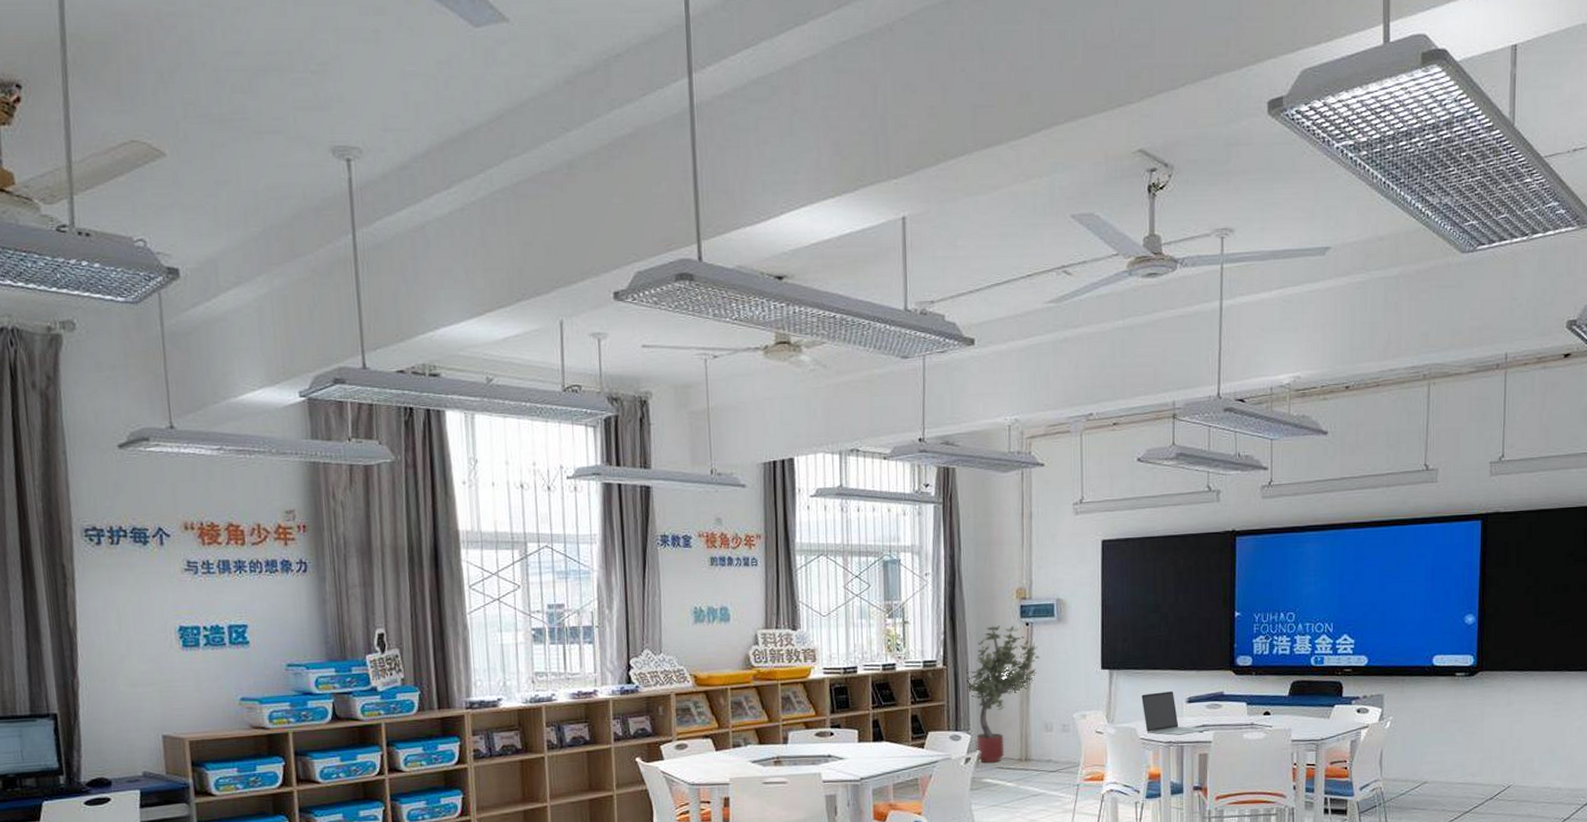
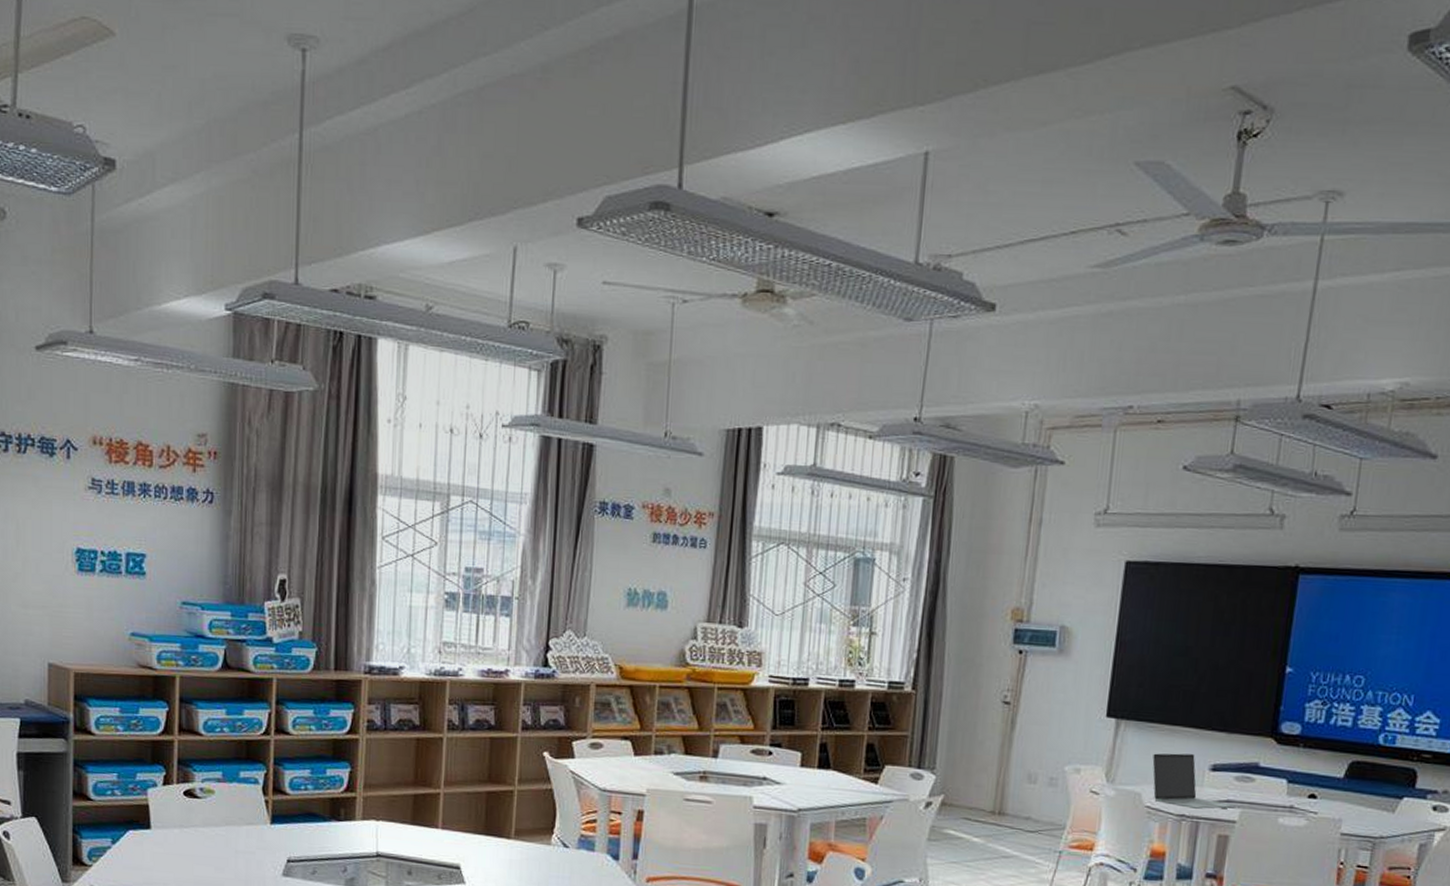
potted tree: present [966,626,1040,763] -> none [937,649,1032,812]

